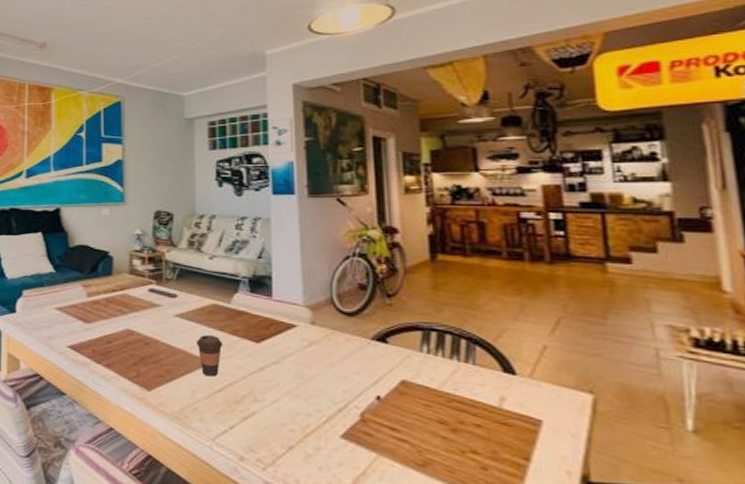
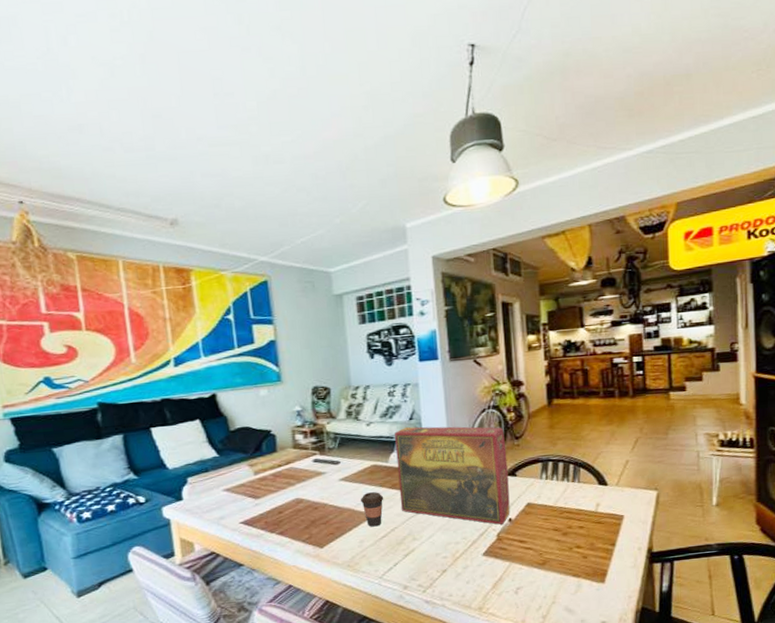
board game: none [240,266,379,402] -> present [395,426,510,525]

